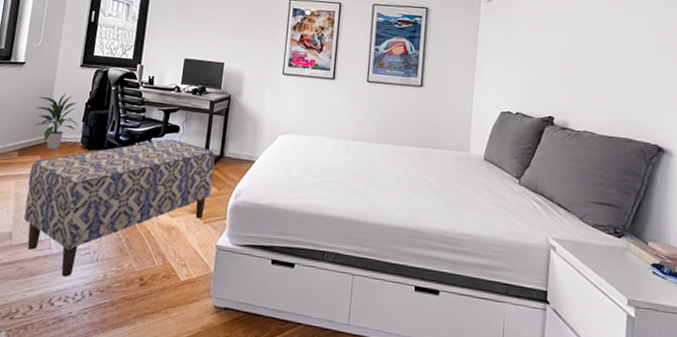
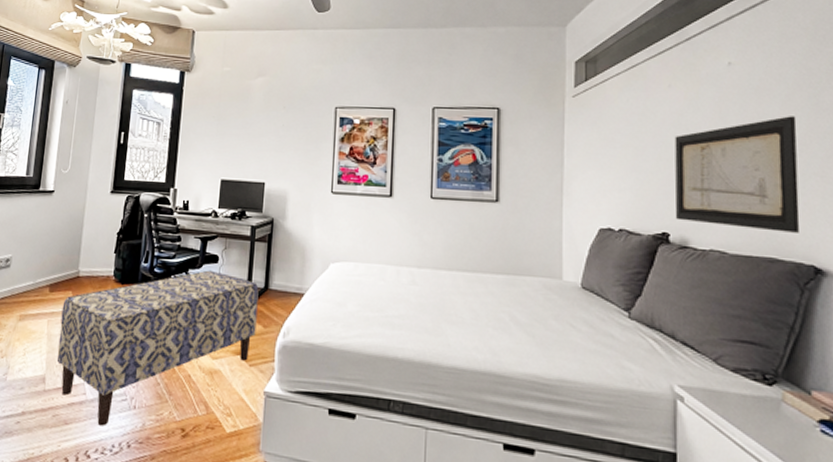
indoor plant: present [33,93,79,150] -> none [64,222,111,284]
wall art: none [559,26,654,119] -> present [674,116,800,233]

